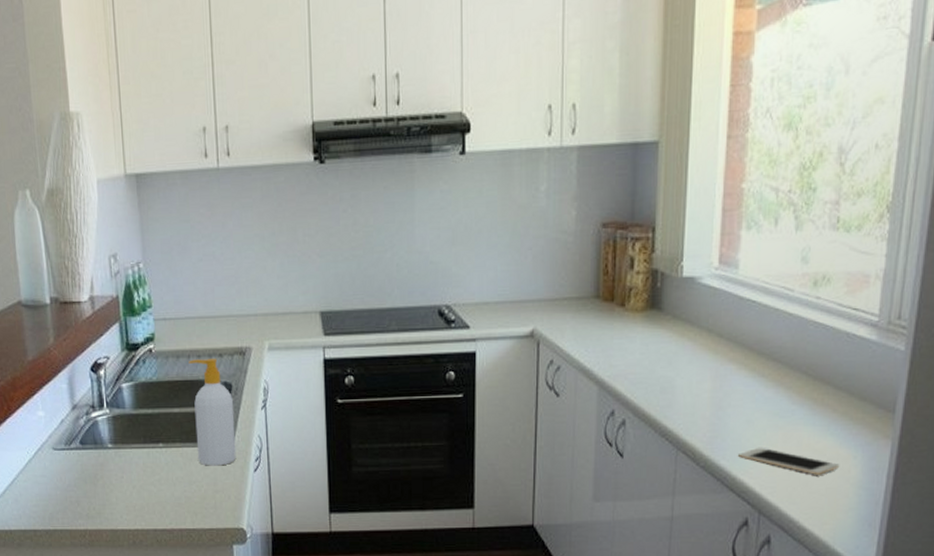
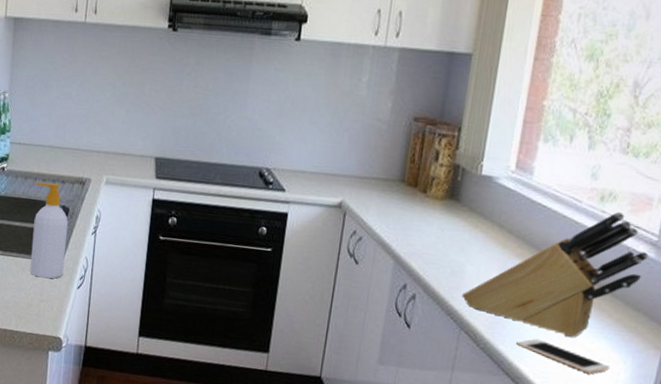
knife block: none [675,295,871,441] -> present [462,211,650,338]

